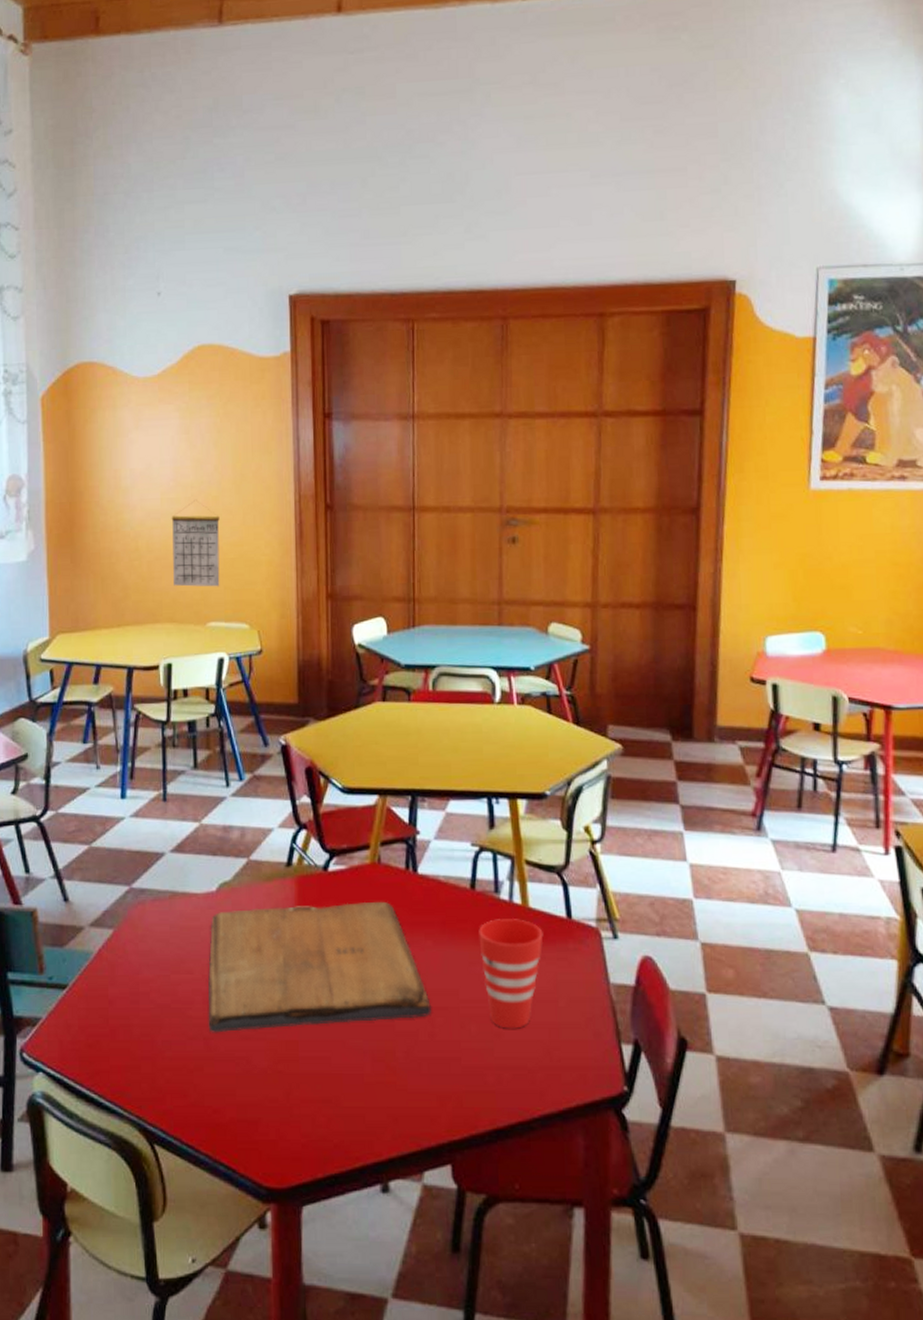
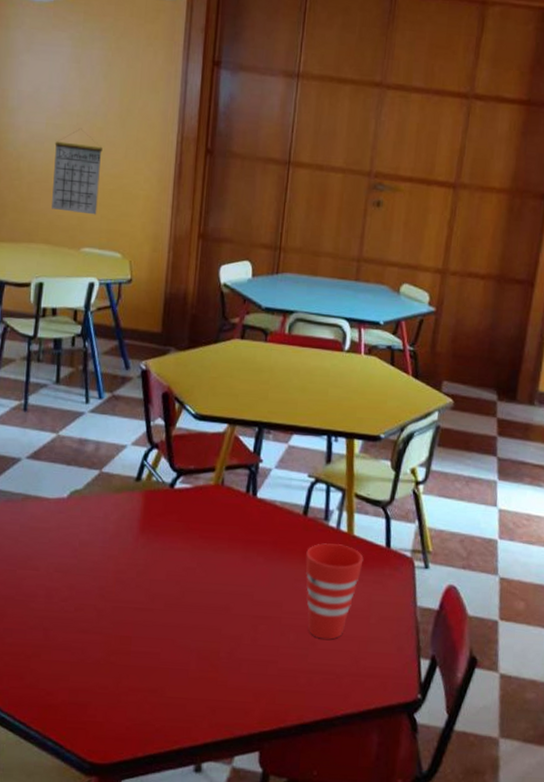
religious icon: present [208,901,432,1033] -> none [48,516,257,625]

